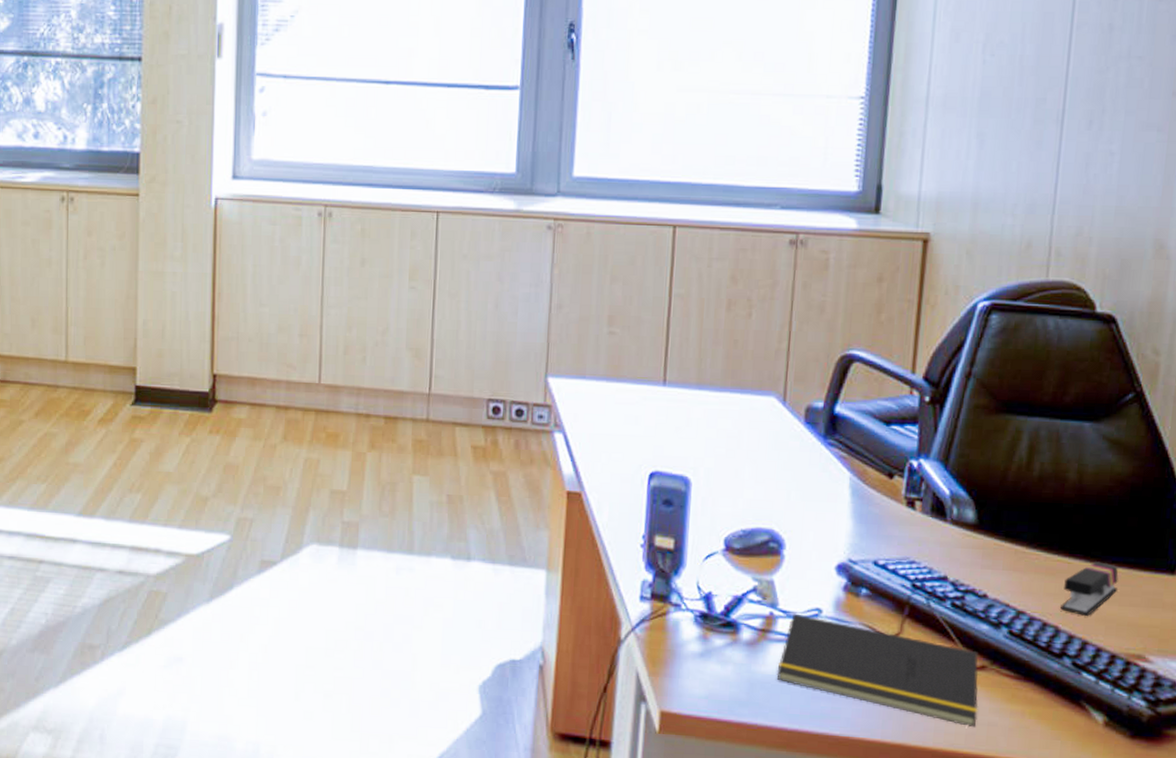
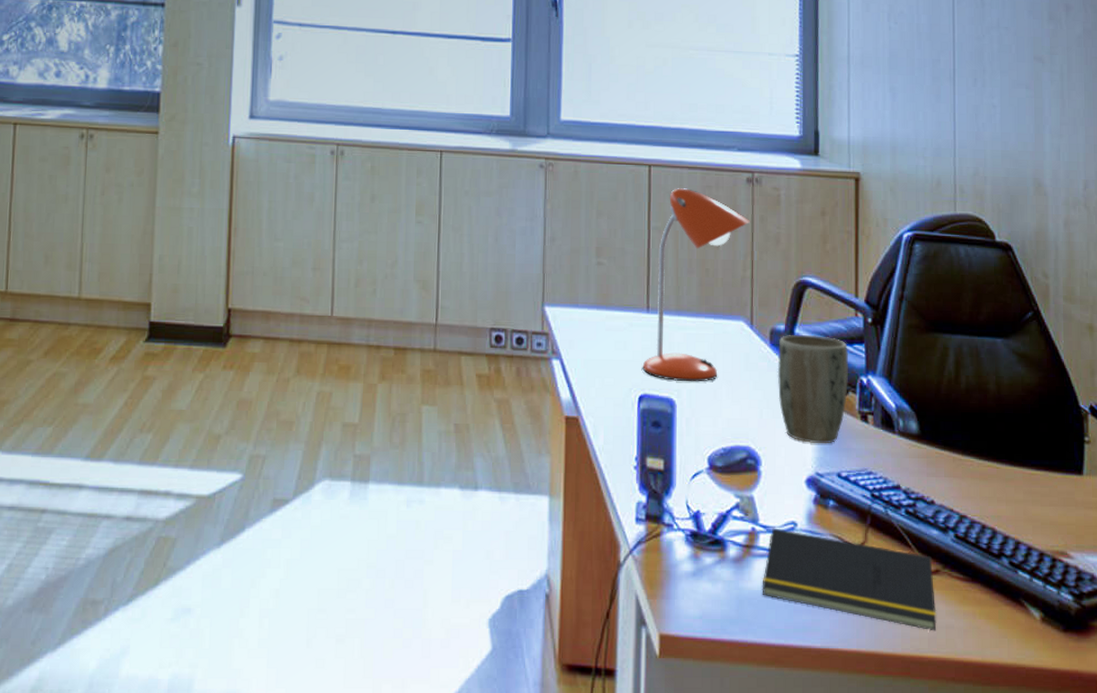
desk lamp: none [655,251,791,461] -> present [642,188,751,382]
plant pot: none [810,412,898,530] -> present [777,334,848,444]
stapler: present [1060,561,1119,616] -> none [995,465,1038,517]

